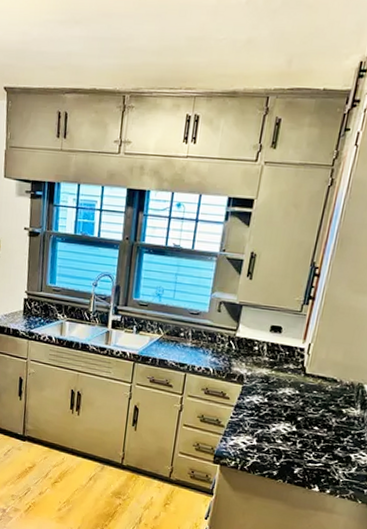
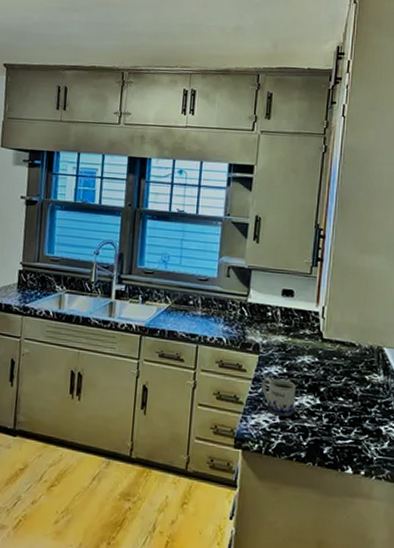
mug: none [242,405,275,440] -> present [261,377,296,417]

